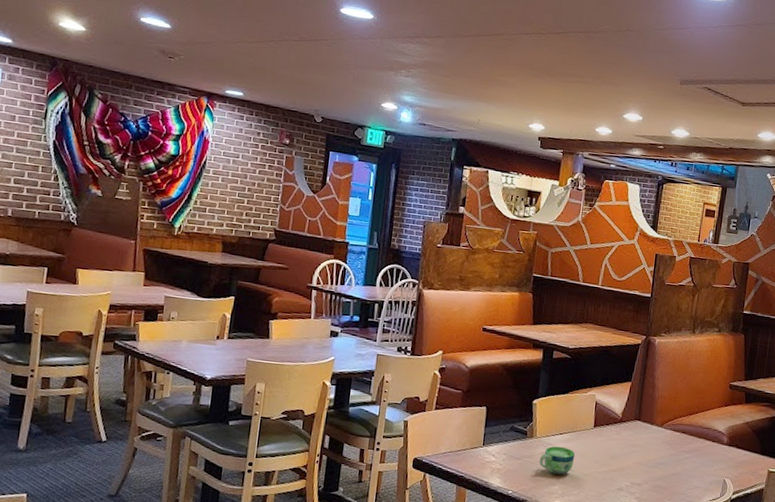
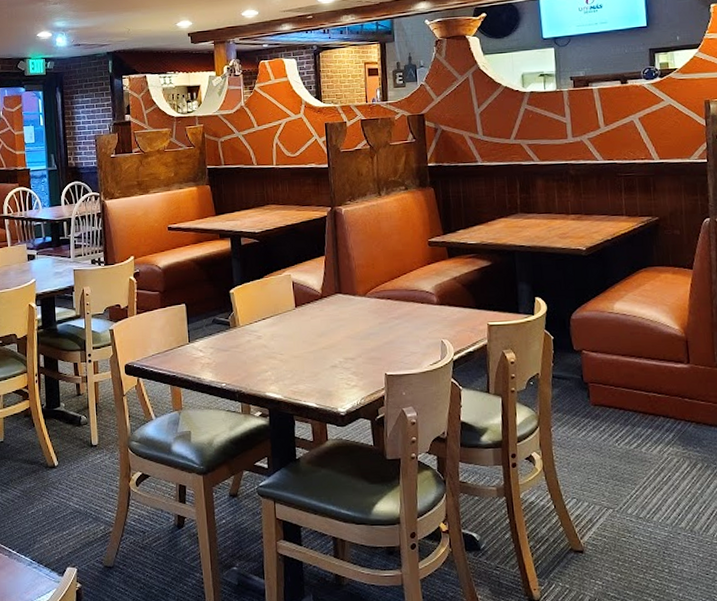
cup: present [539,446,576,475] -> none [247,332,282,361]

